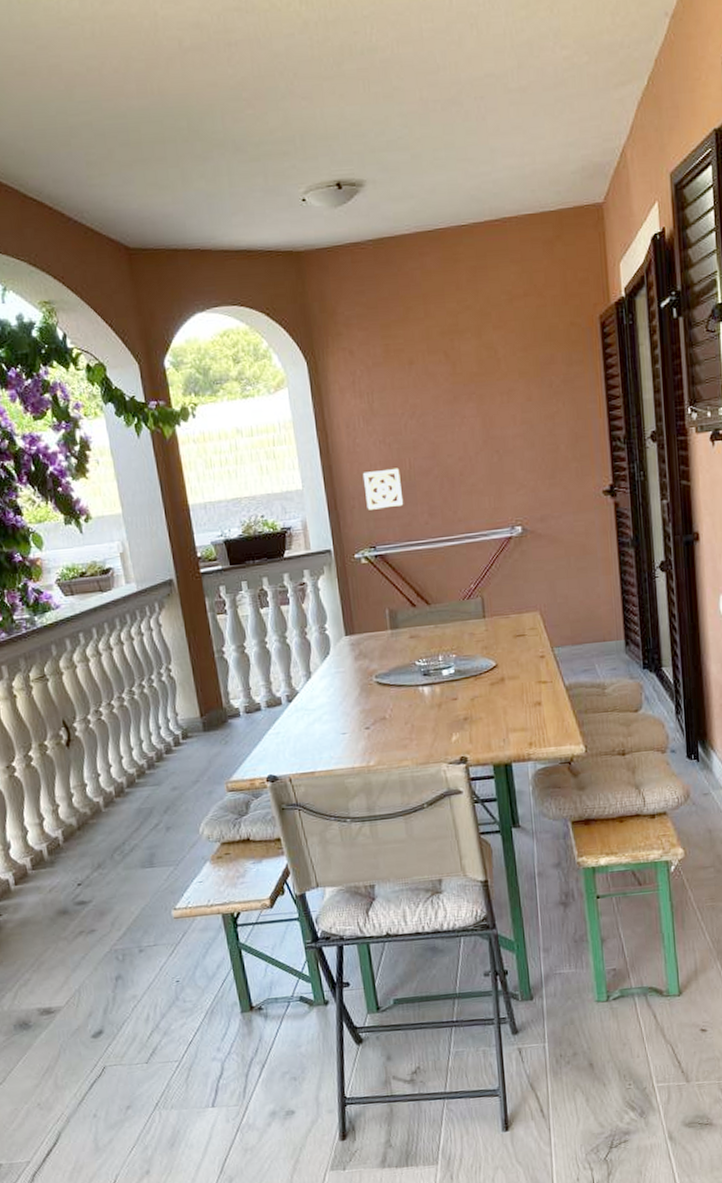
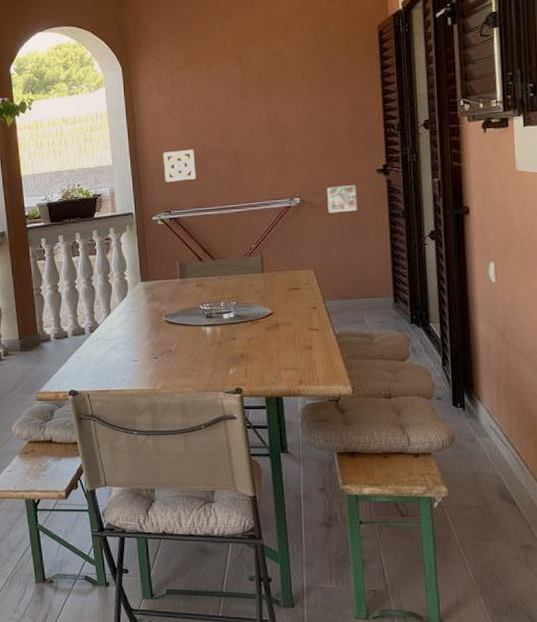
decorative tile: none [551,509,584,544] -> present [327,185,357,213]

